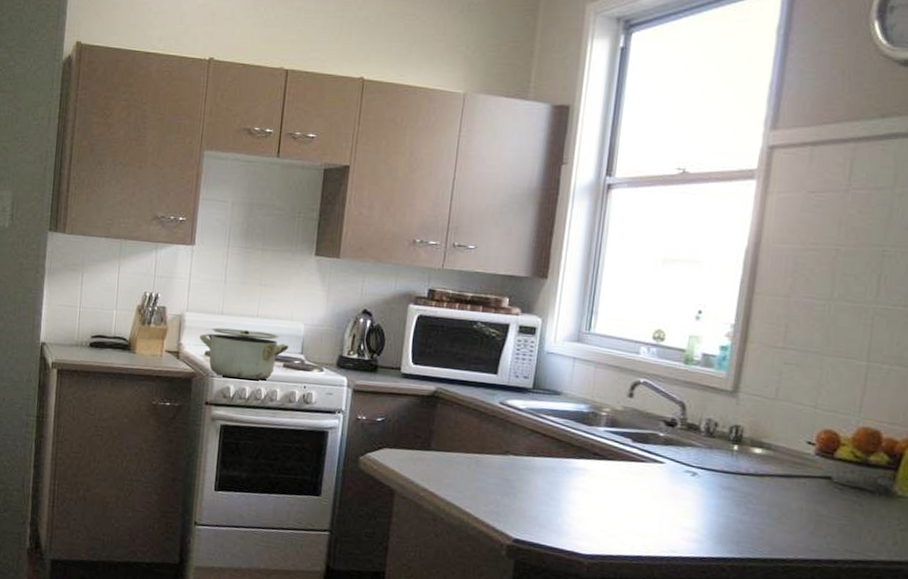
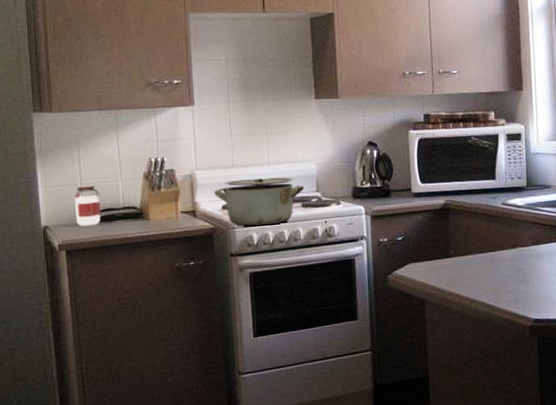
jar: none [70,309,96,350] -> present [75,186,101,227]

